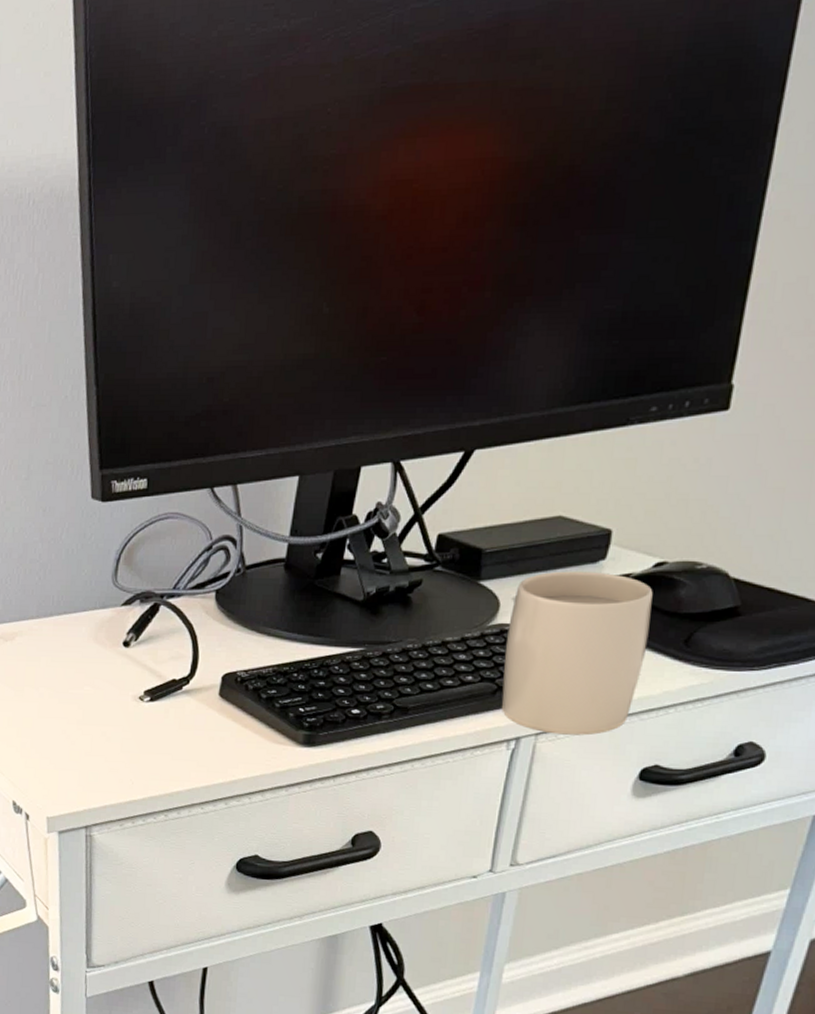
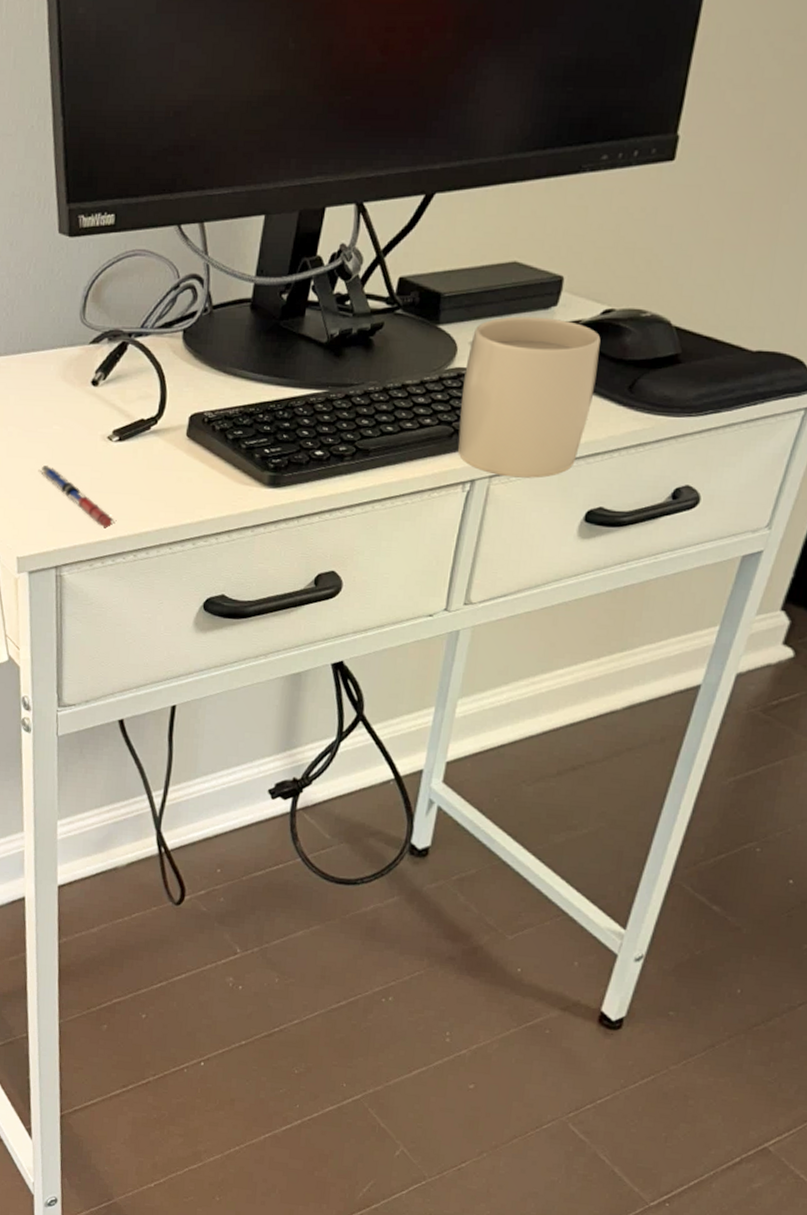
pen: none [69,726,146,787] -> present [38,466,115,527]

